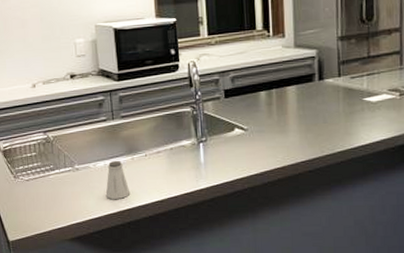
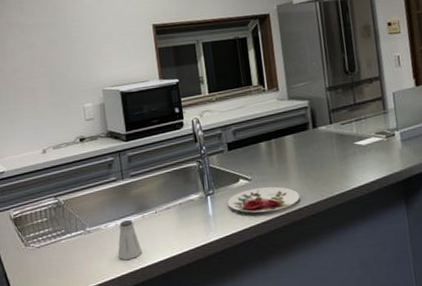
plate: none [221,138,298,164] -> present [228,186,300,213]

